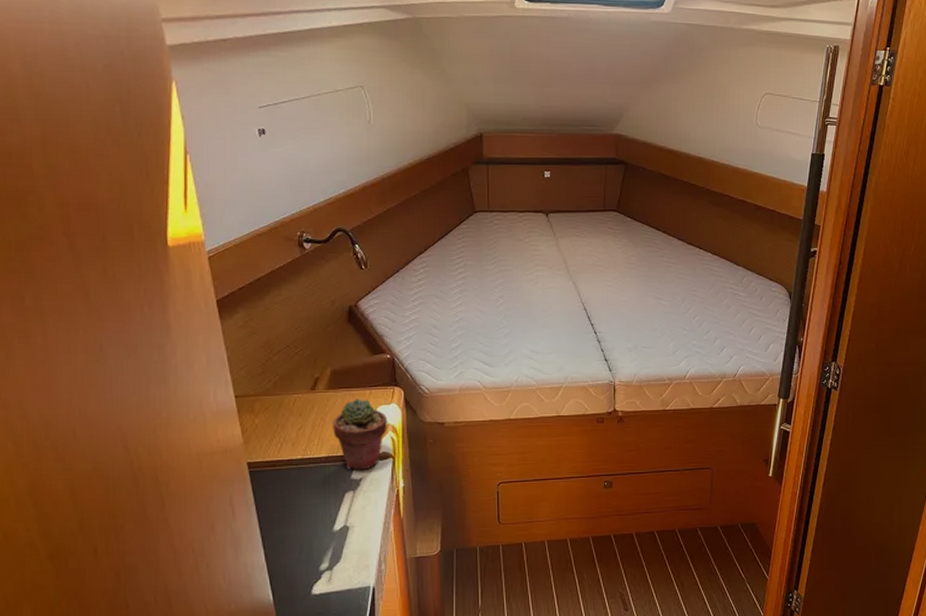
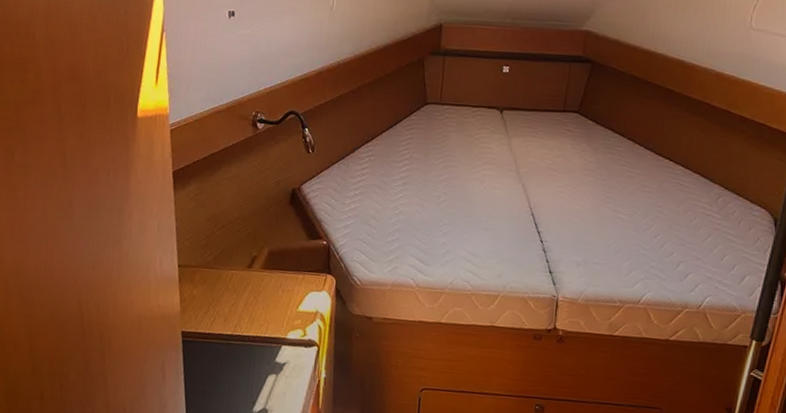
potted succulent: present [332,399,388,470] -> none [263,282,317,355]

